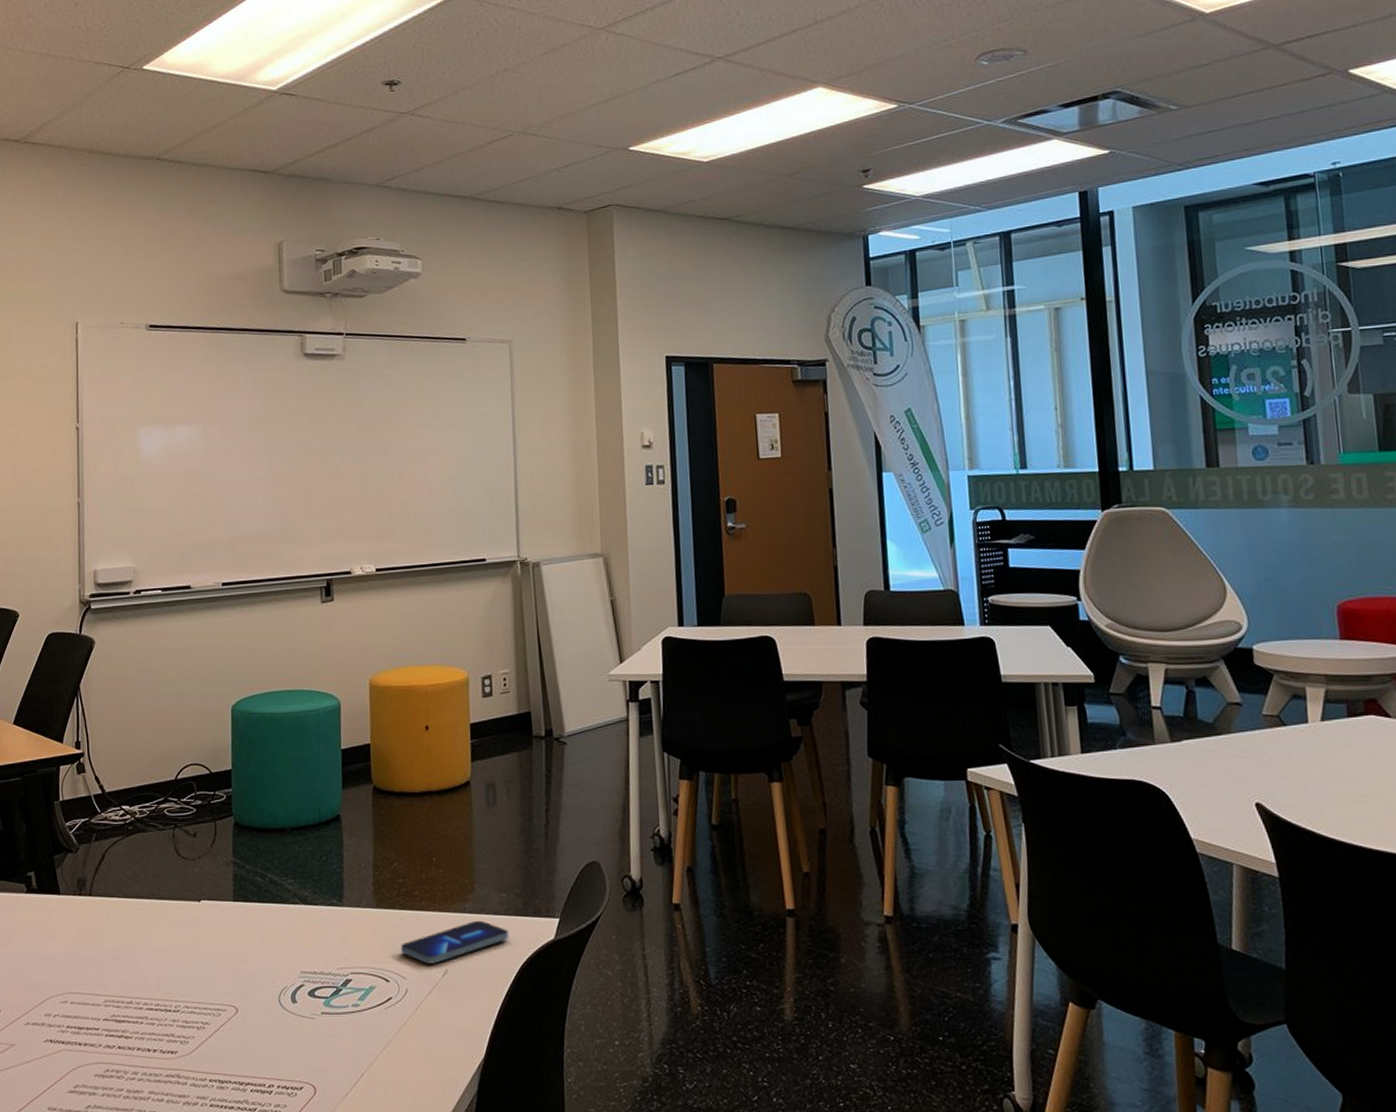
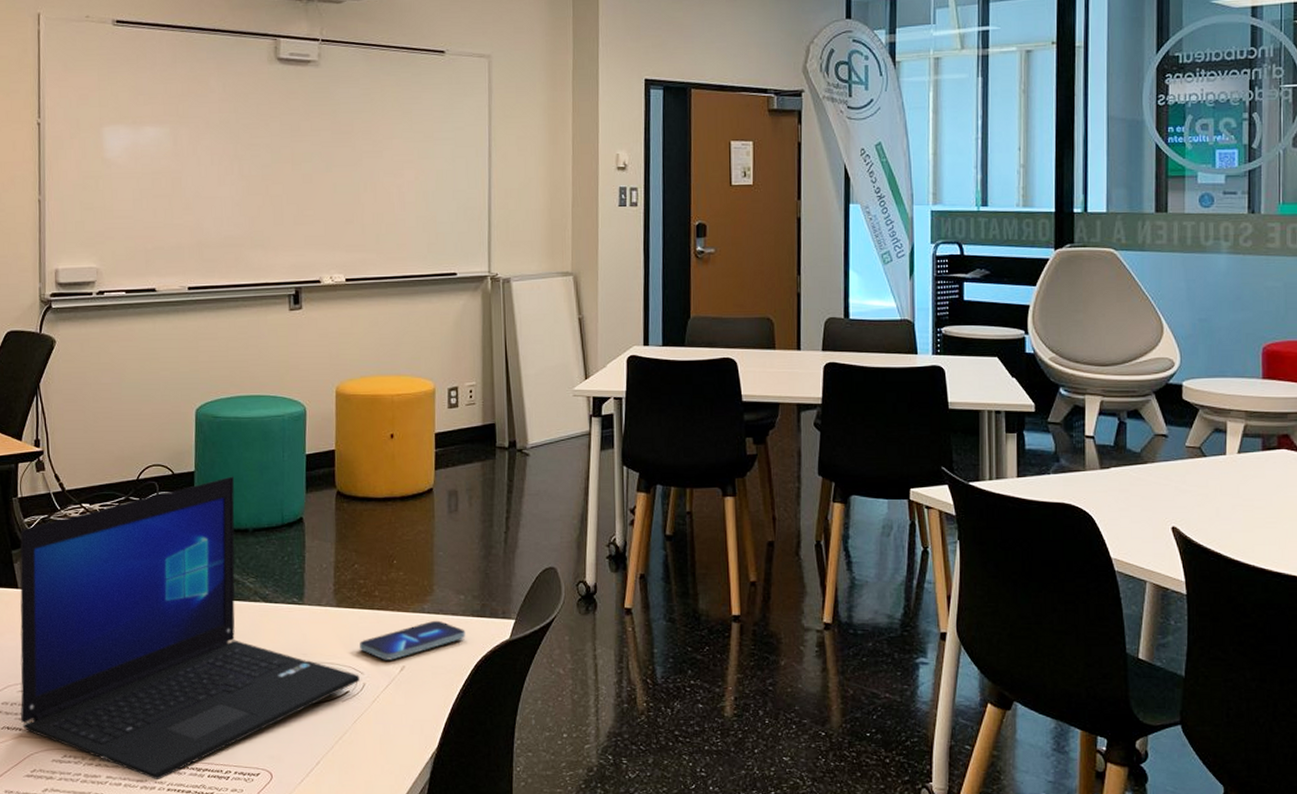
laptop: none [61,773,402,1094] -> present [20,476,360,779]

